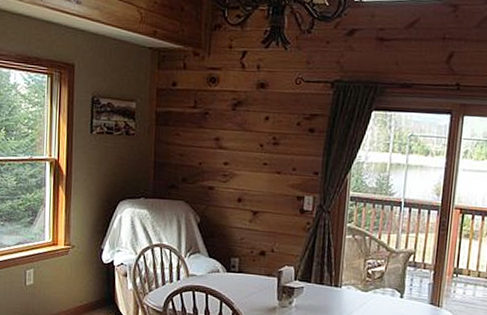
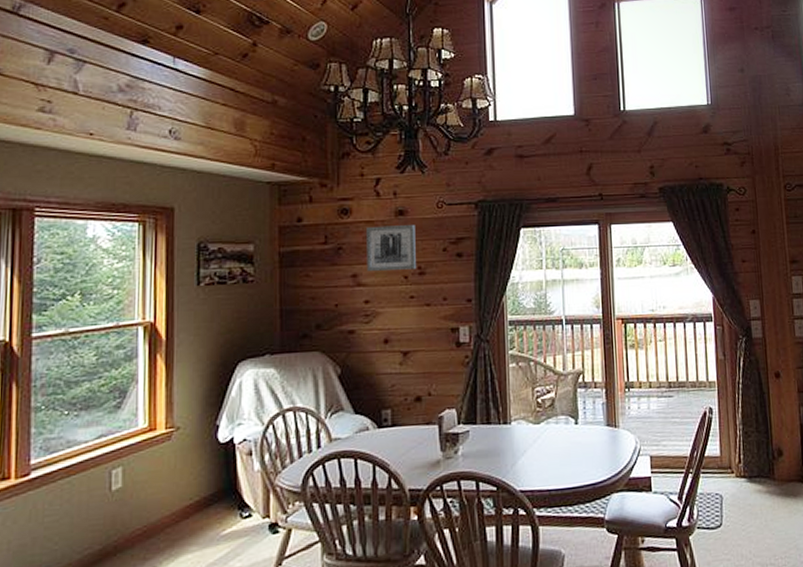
wall art: none [228,95,274,139] -> present [367,225,416,272]

